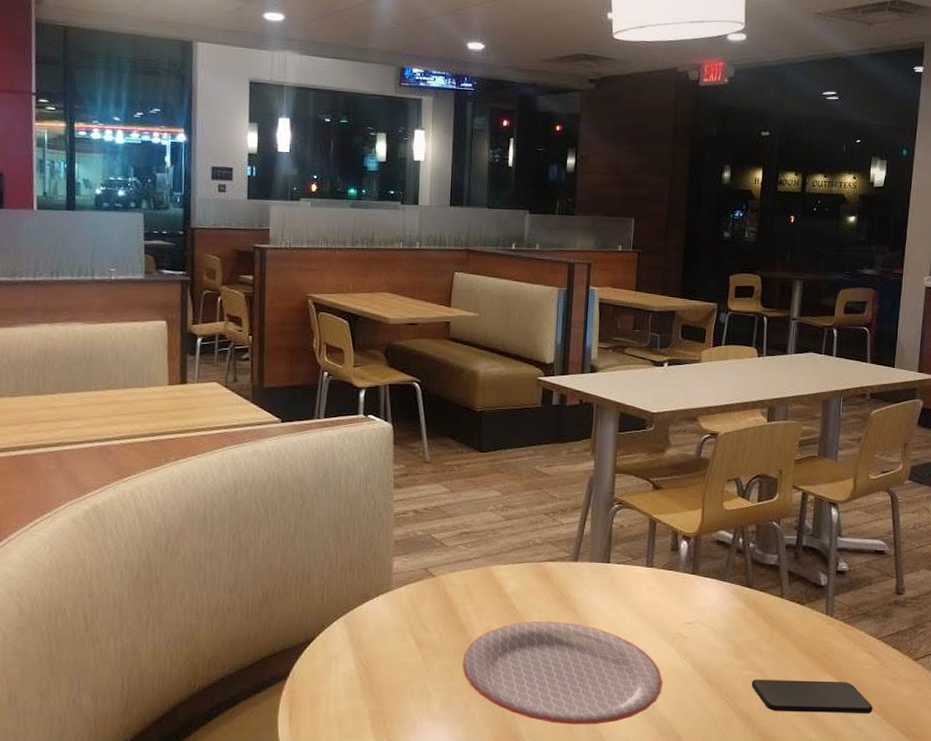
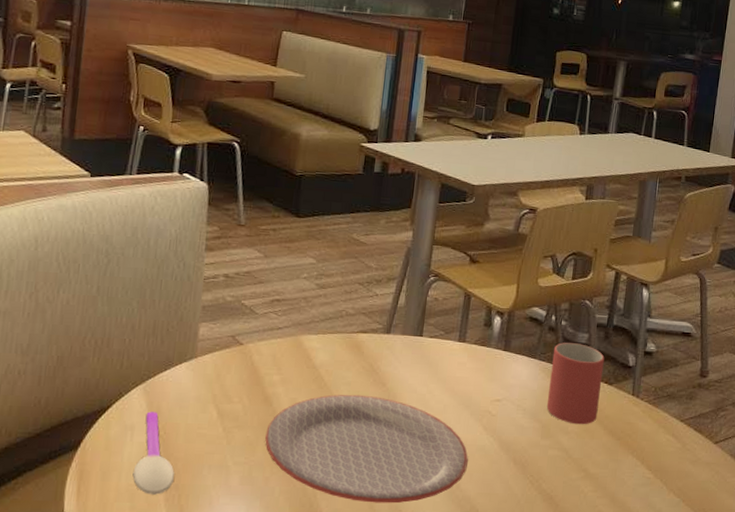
spoon: none [339,642,378,720] -> present [132,411,174,495]
mug: none [738,564,795,645] -> present [546,342,605,425]
smartphone: present [751,679,873,713] -> none [556,459,673,496]

